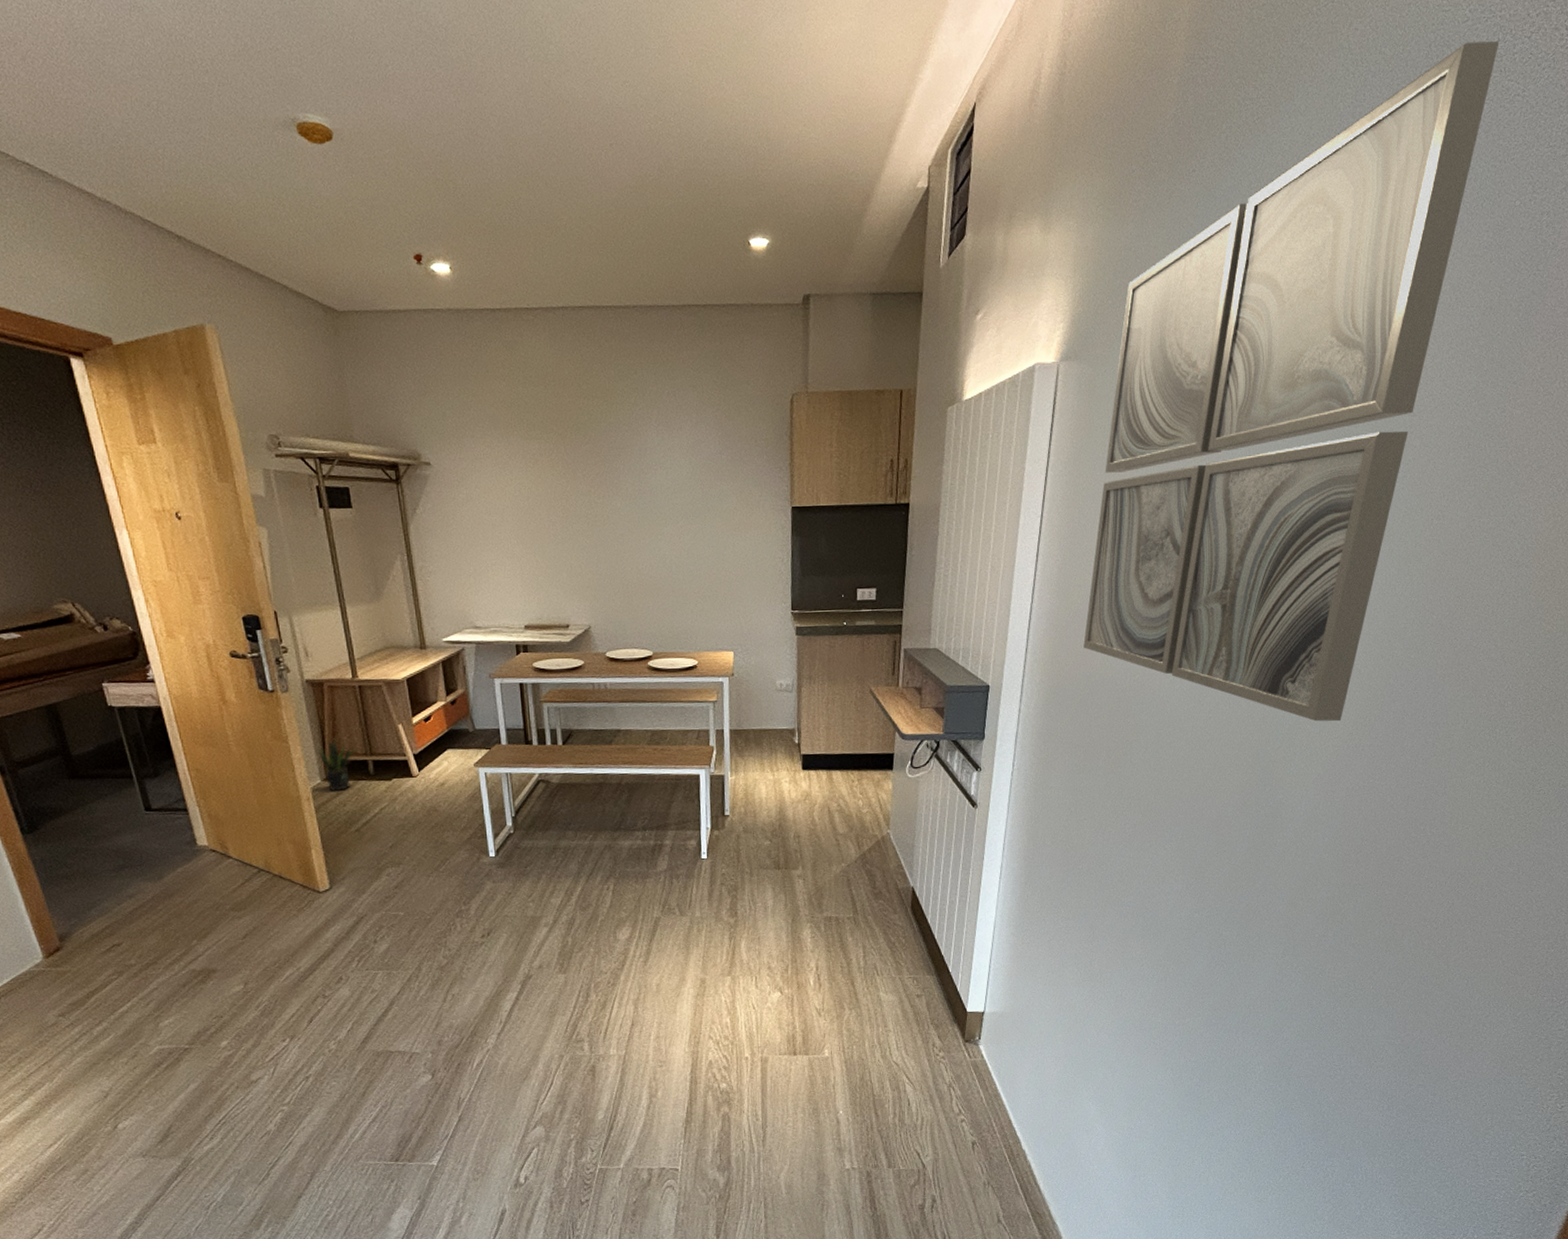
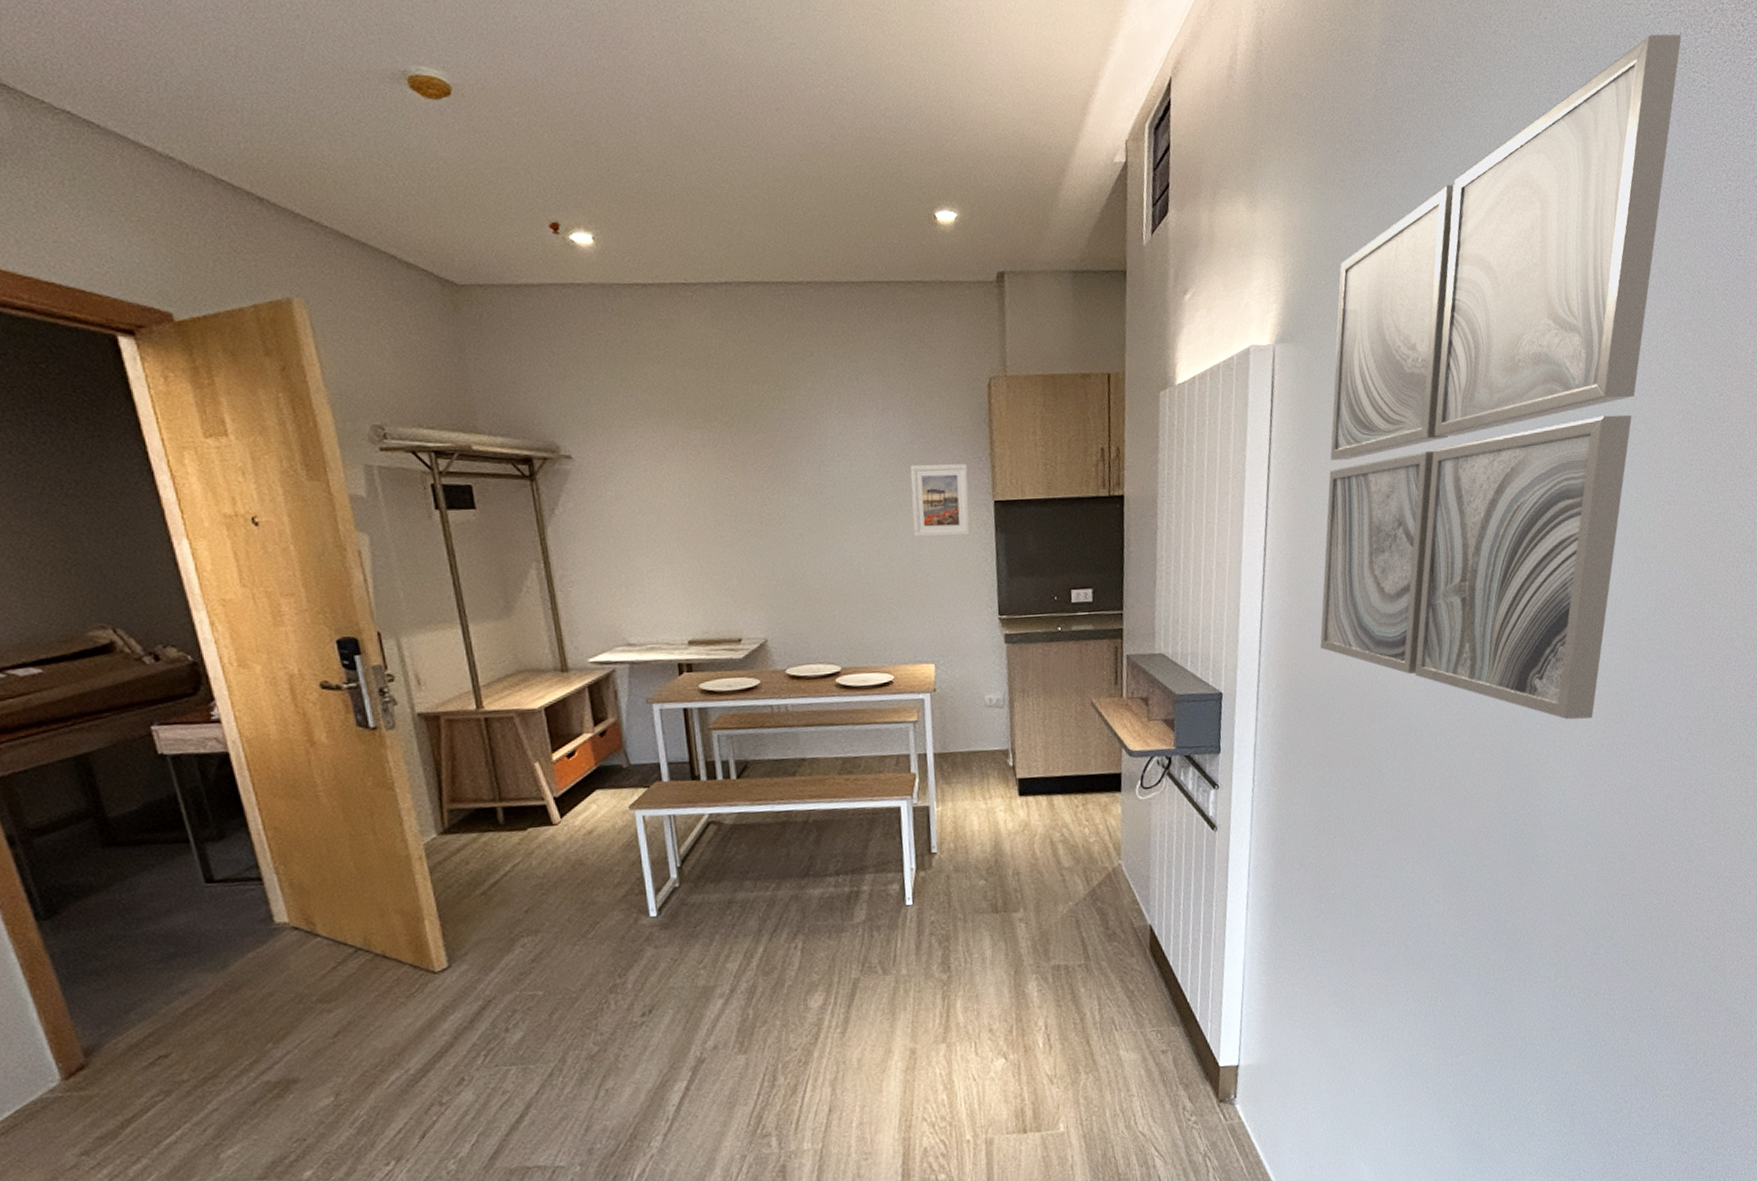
potted plant: present [318,738,357,792] -> none [433,782,482,848]
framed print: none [718,473,770,539] -> present [910,464,970,537]

